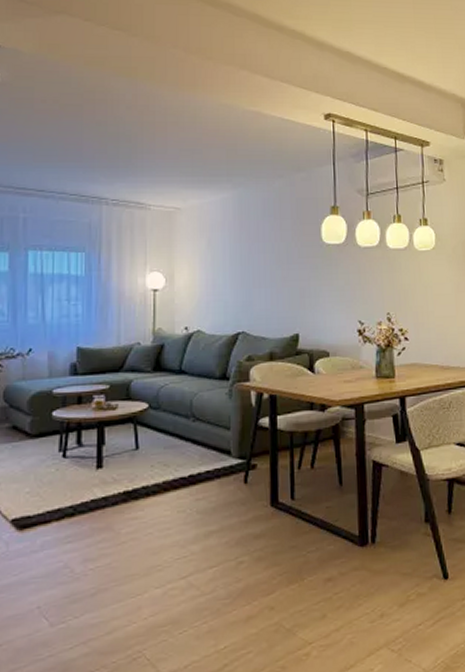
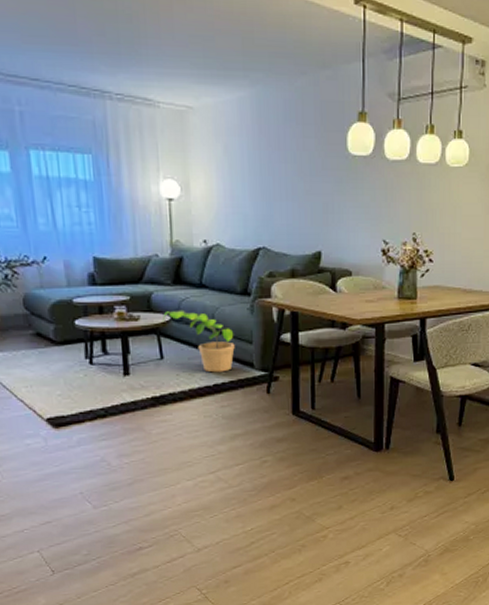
potted plant: none [139,396,212,463] -> present [162,309,235,373]

